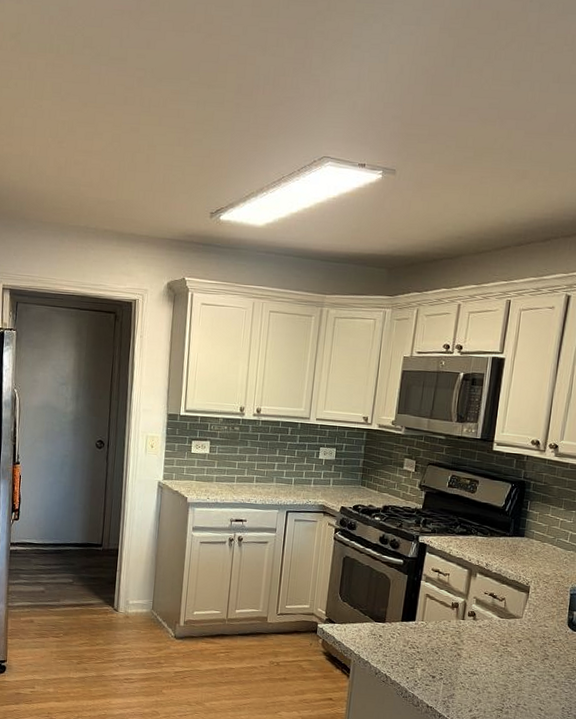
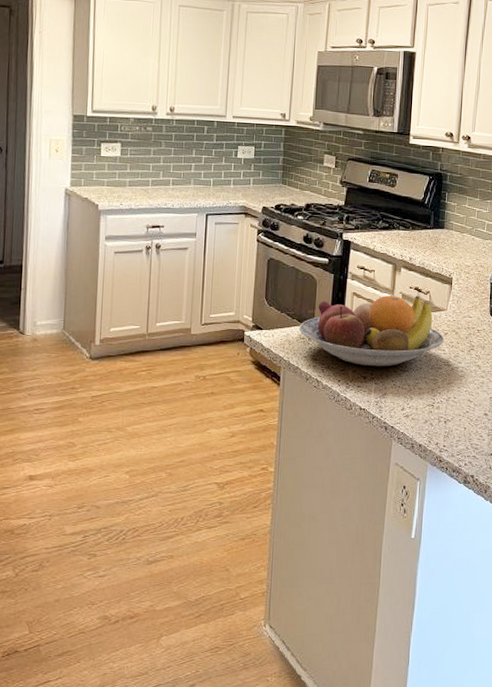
fruit bowl: none [371,599,517,668] -> present [299,296,444,367]

